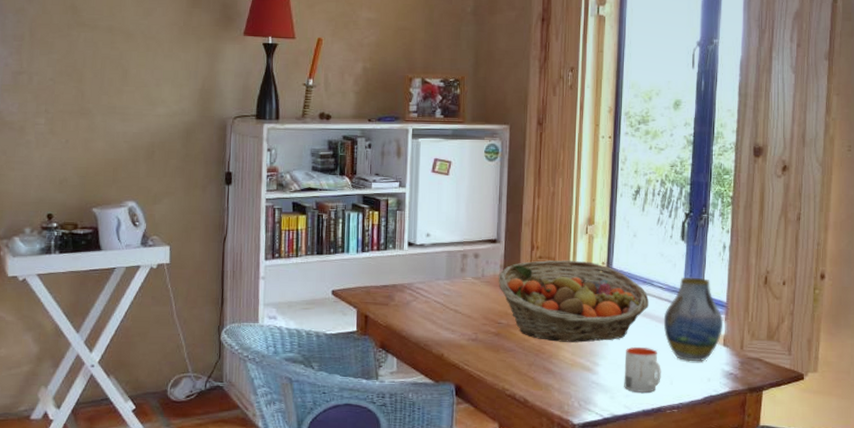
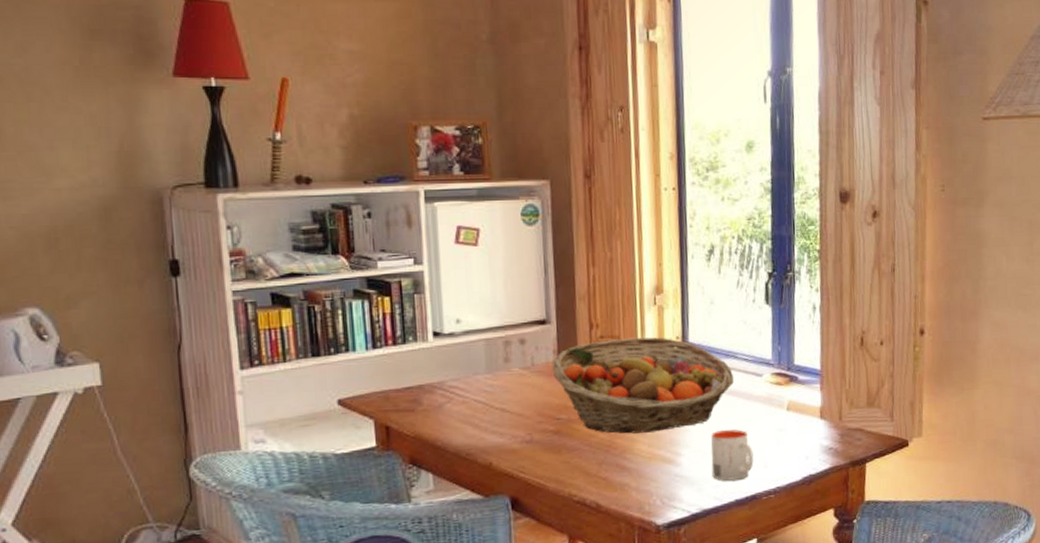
vase: present [663,277,724,362] -> none [751,344,819,441]

